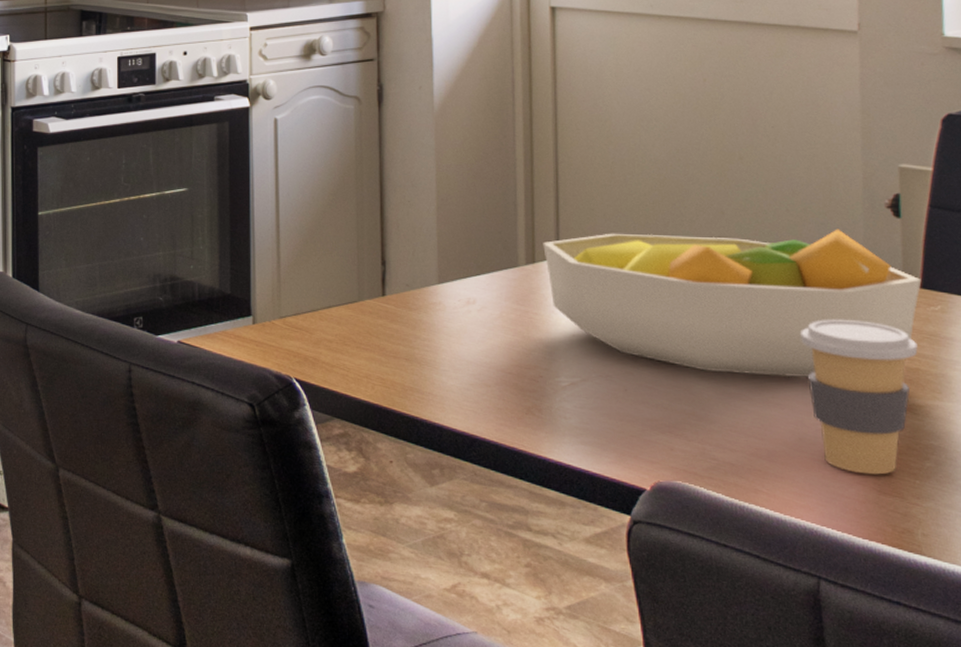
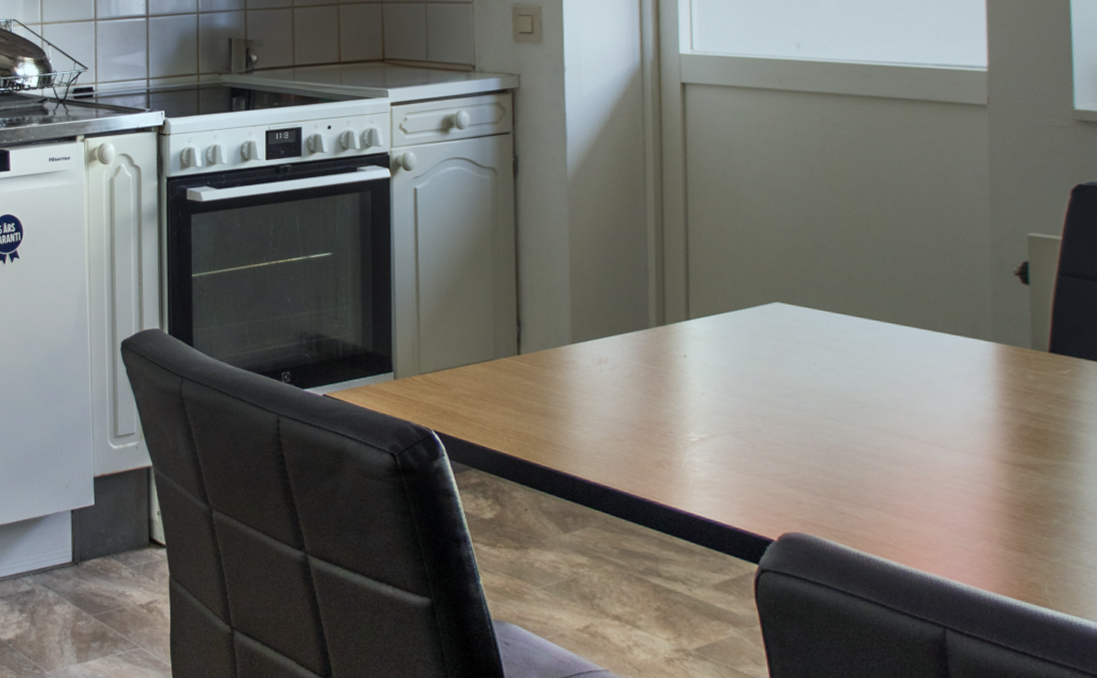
fruit bowl: present [543,229,922,378] -> none [673,295,1050,437]
coffee cup: present [801,320,918,475] -> none [928,382,1046,531]

